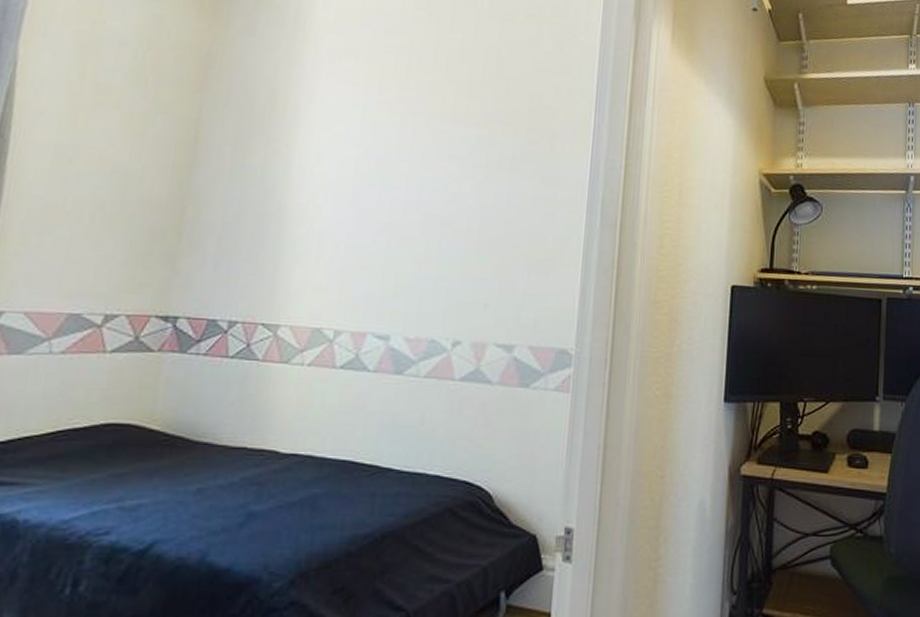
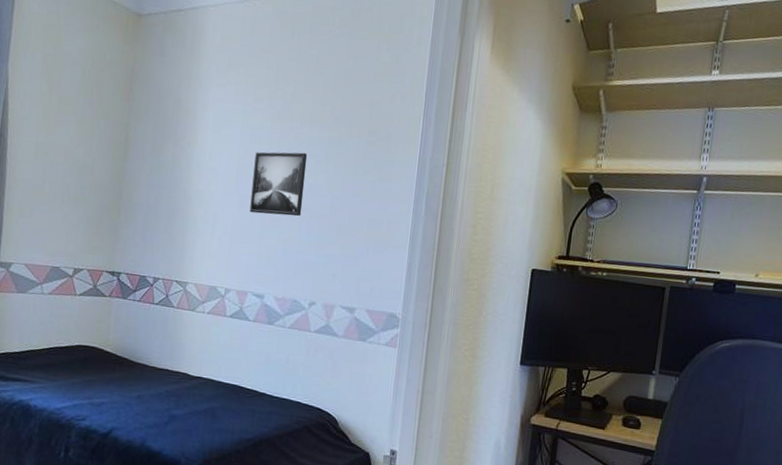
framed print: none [370,153,450,233] -> present [249,151,308,217]

